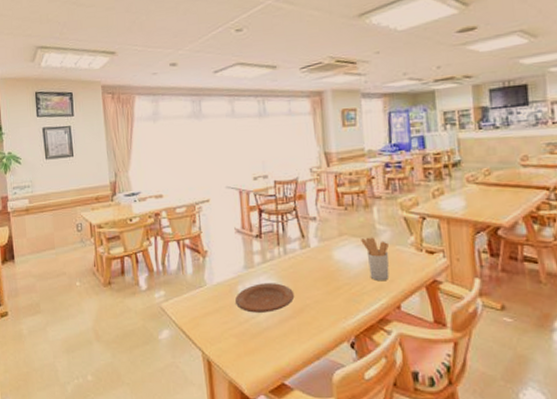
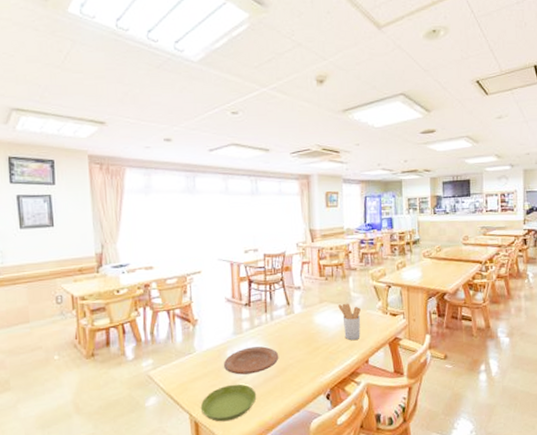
saucer: none [212,323,272,363] -> present [200,384,257,422]

